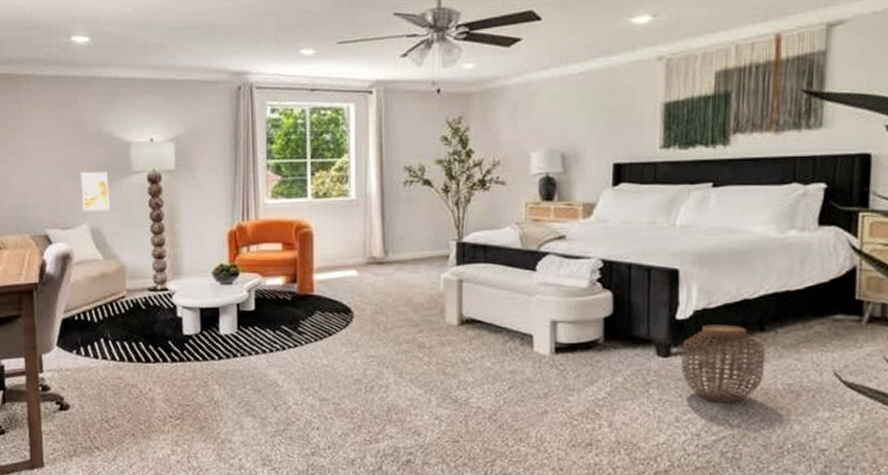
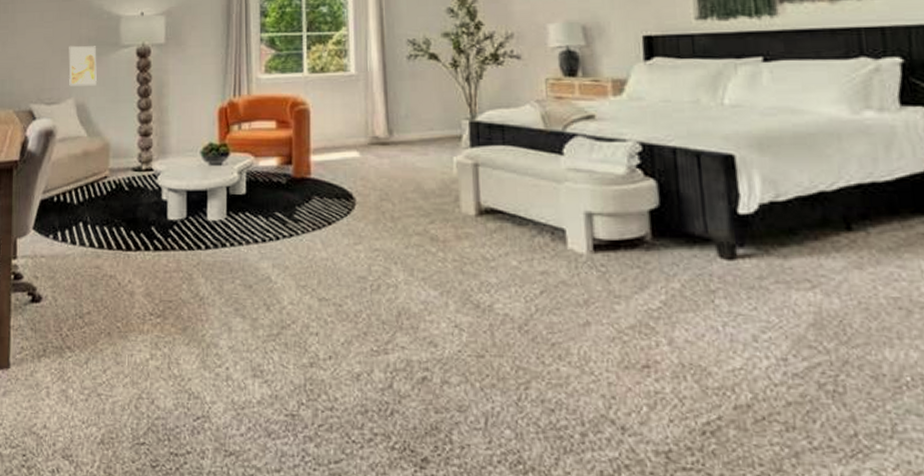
woven basket: present [681,324,766,403] -> none [749,221,860,320]

